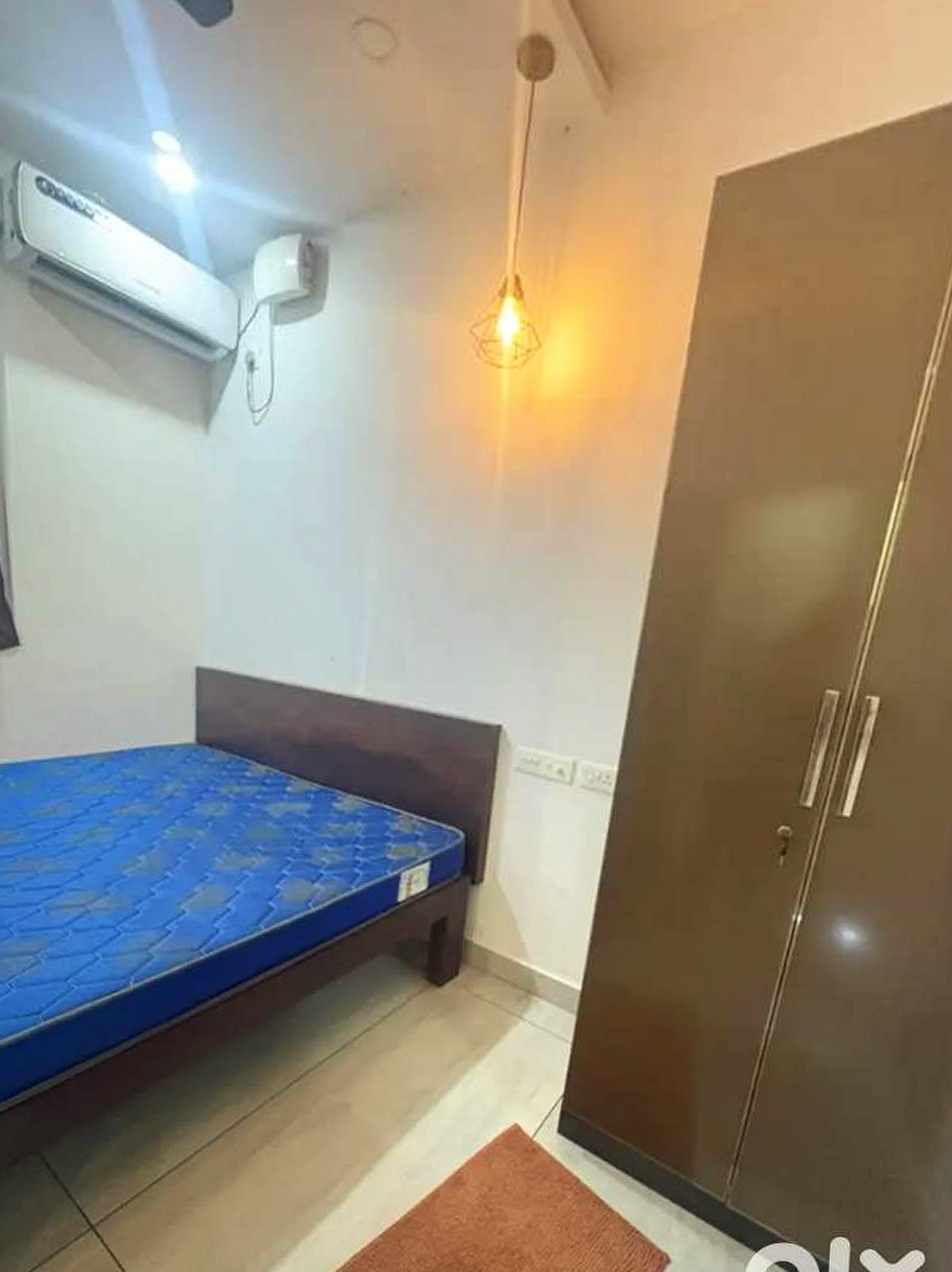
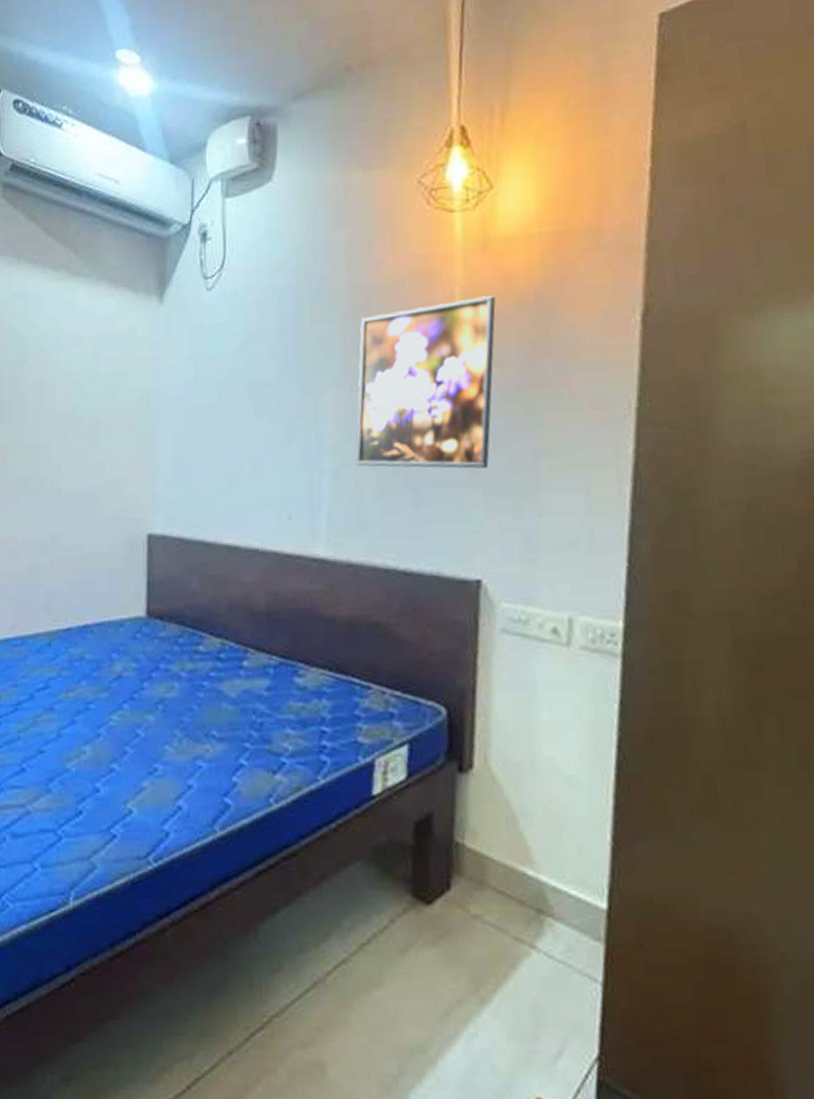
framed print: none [396,459,534,625] -> present [356,296,496,469]

